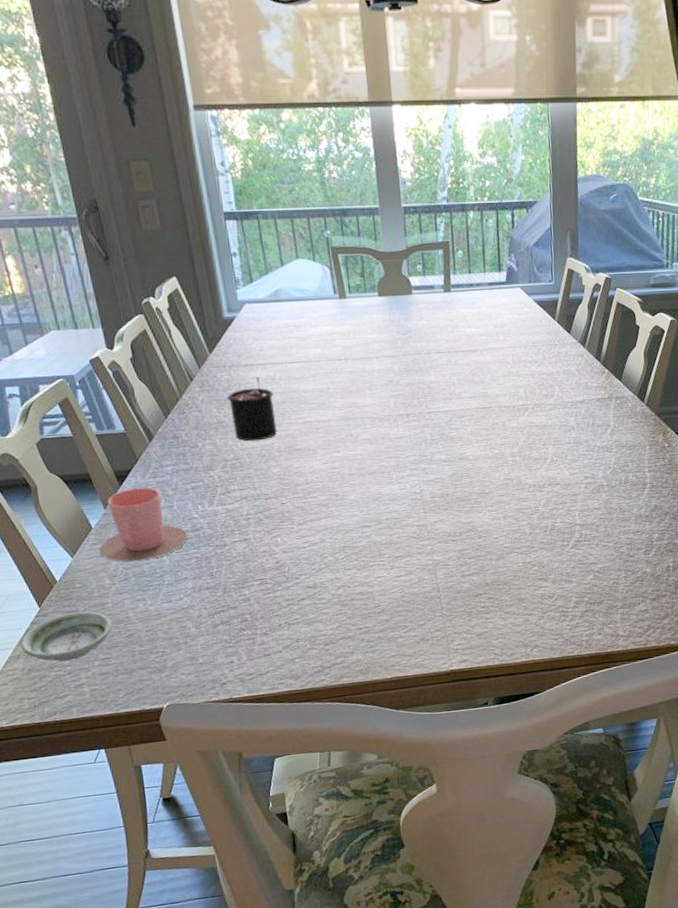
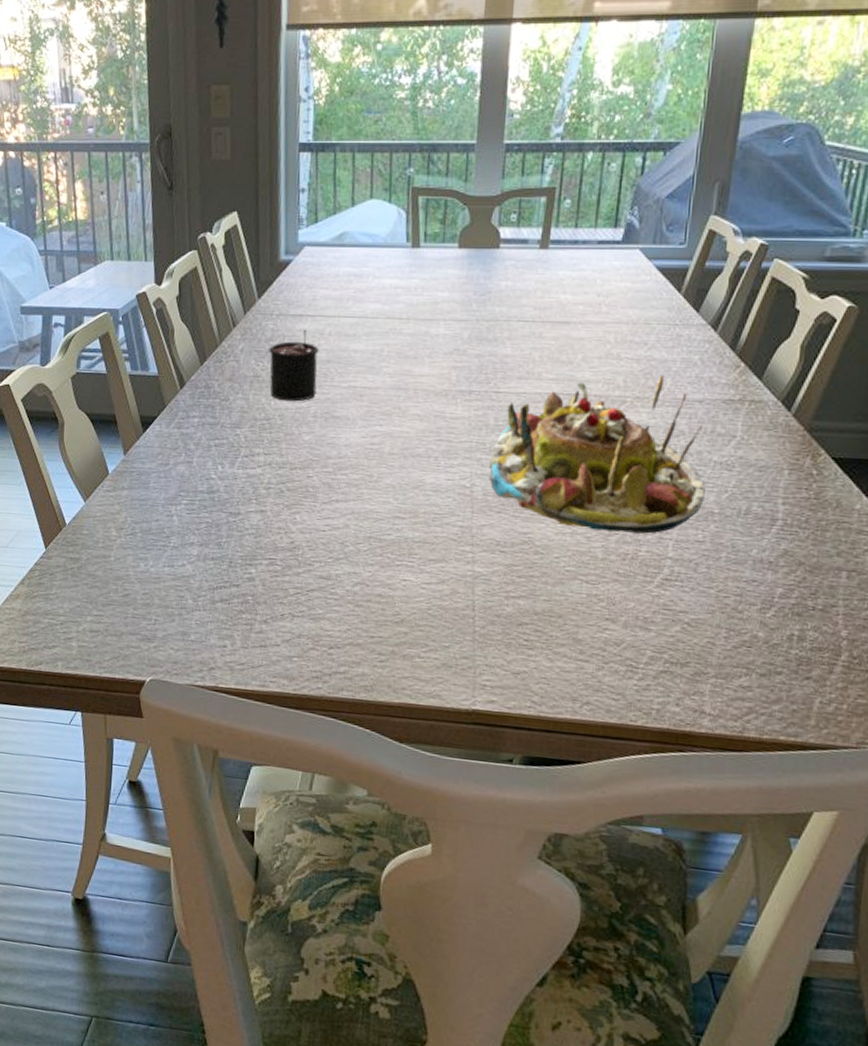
saucer: present [20,611,112,662] -> none [22,560,111,611]
cup: present [100,487,188,562] -> none [112,437,202,517]
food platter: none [432,385,595,512] -> present [490,375,705,534]

